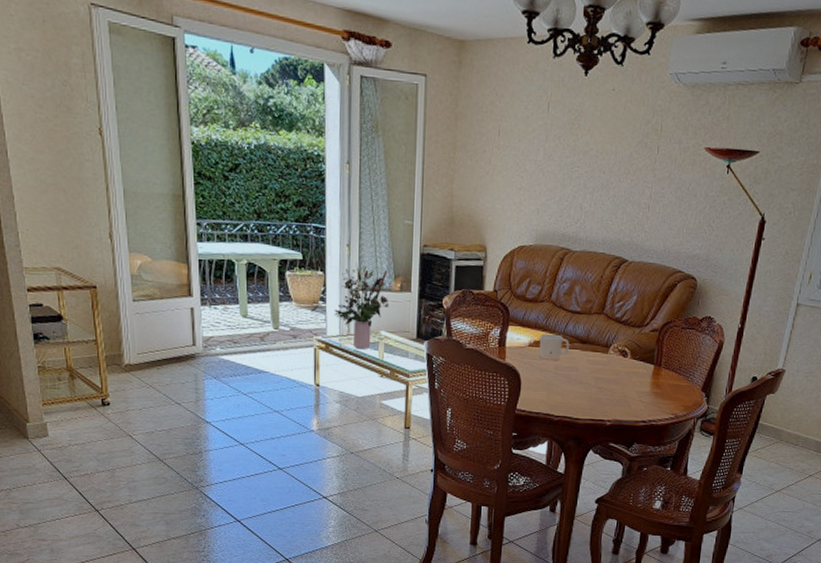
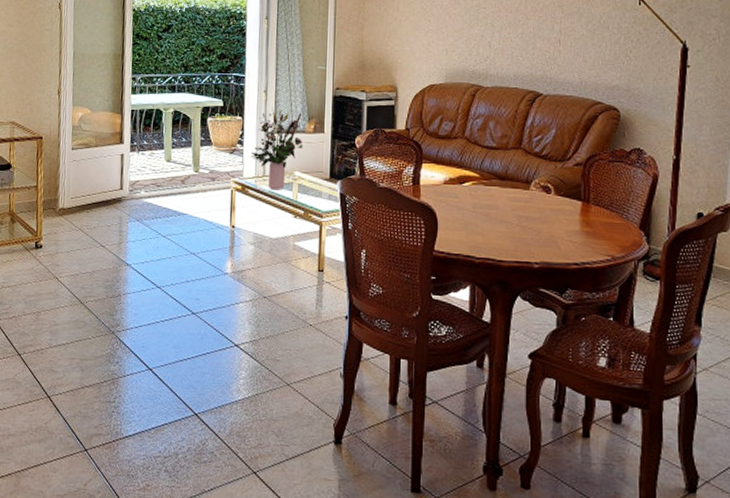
mug: present [538,333,570,360] -> none [455,170,488,198]

